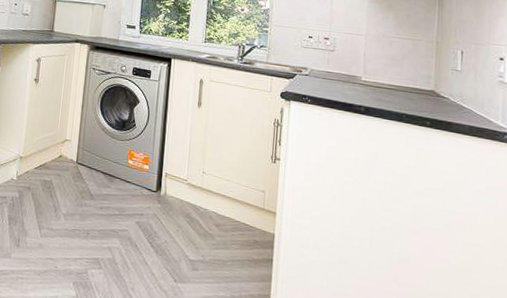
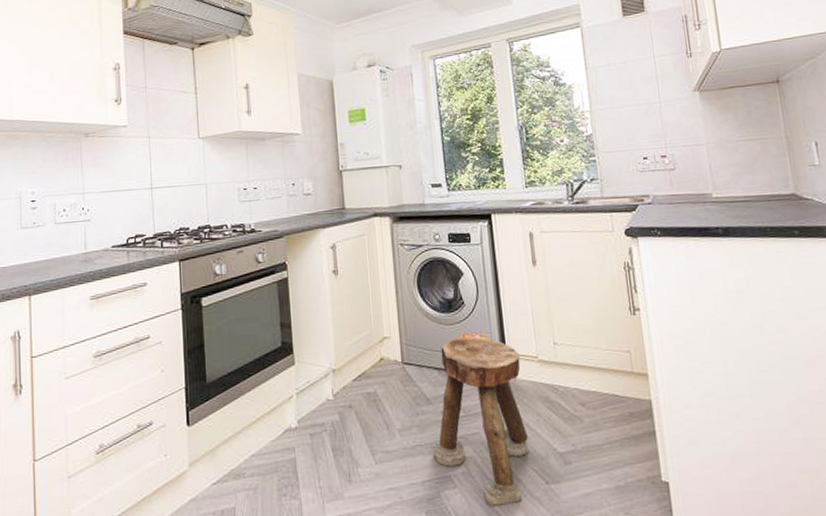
stool: none [87,151,173,291] -> present [433,336,529,506]

